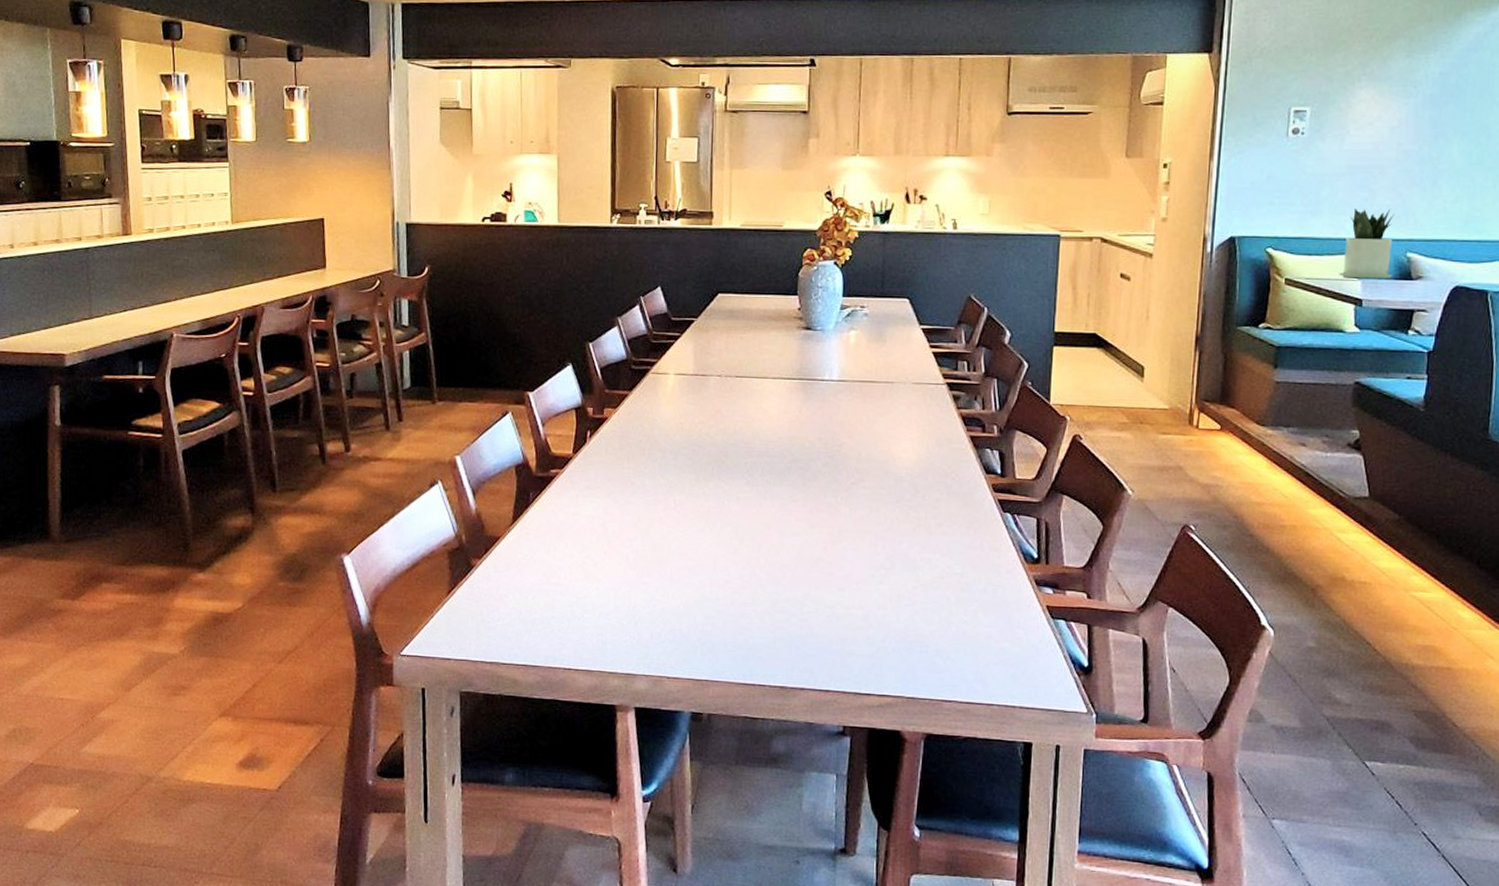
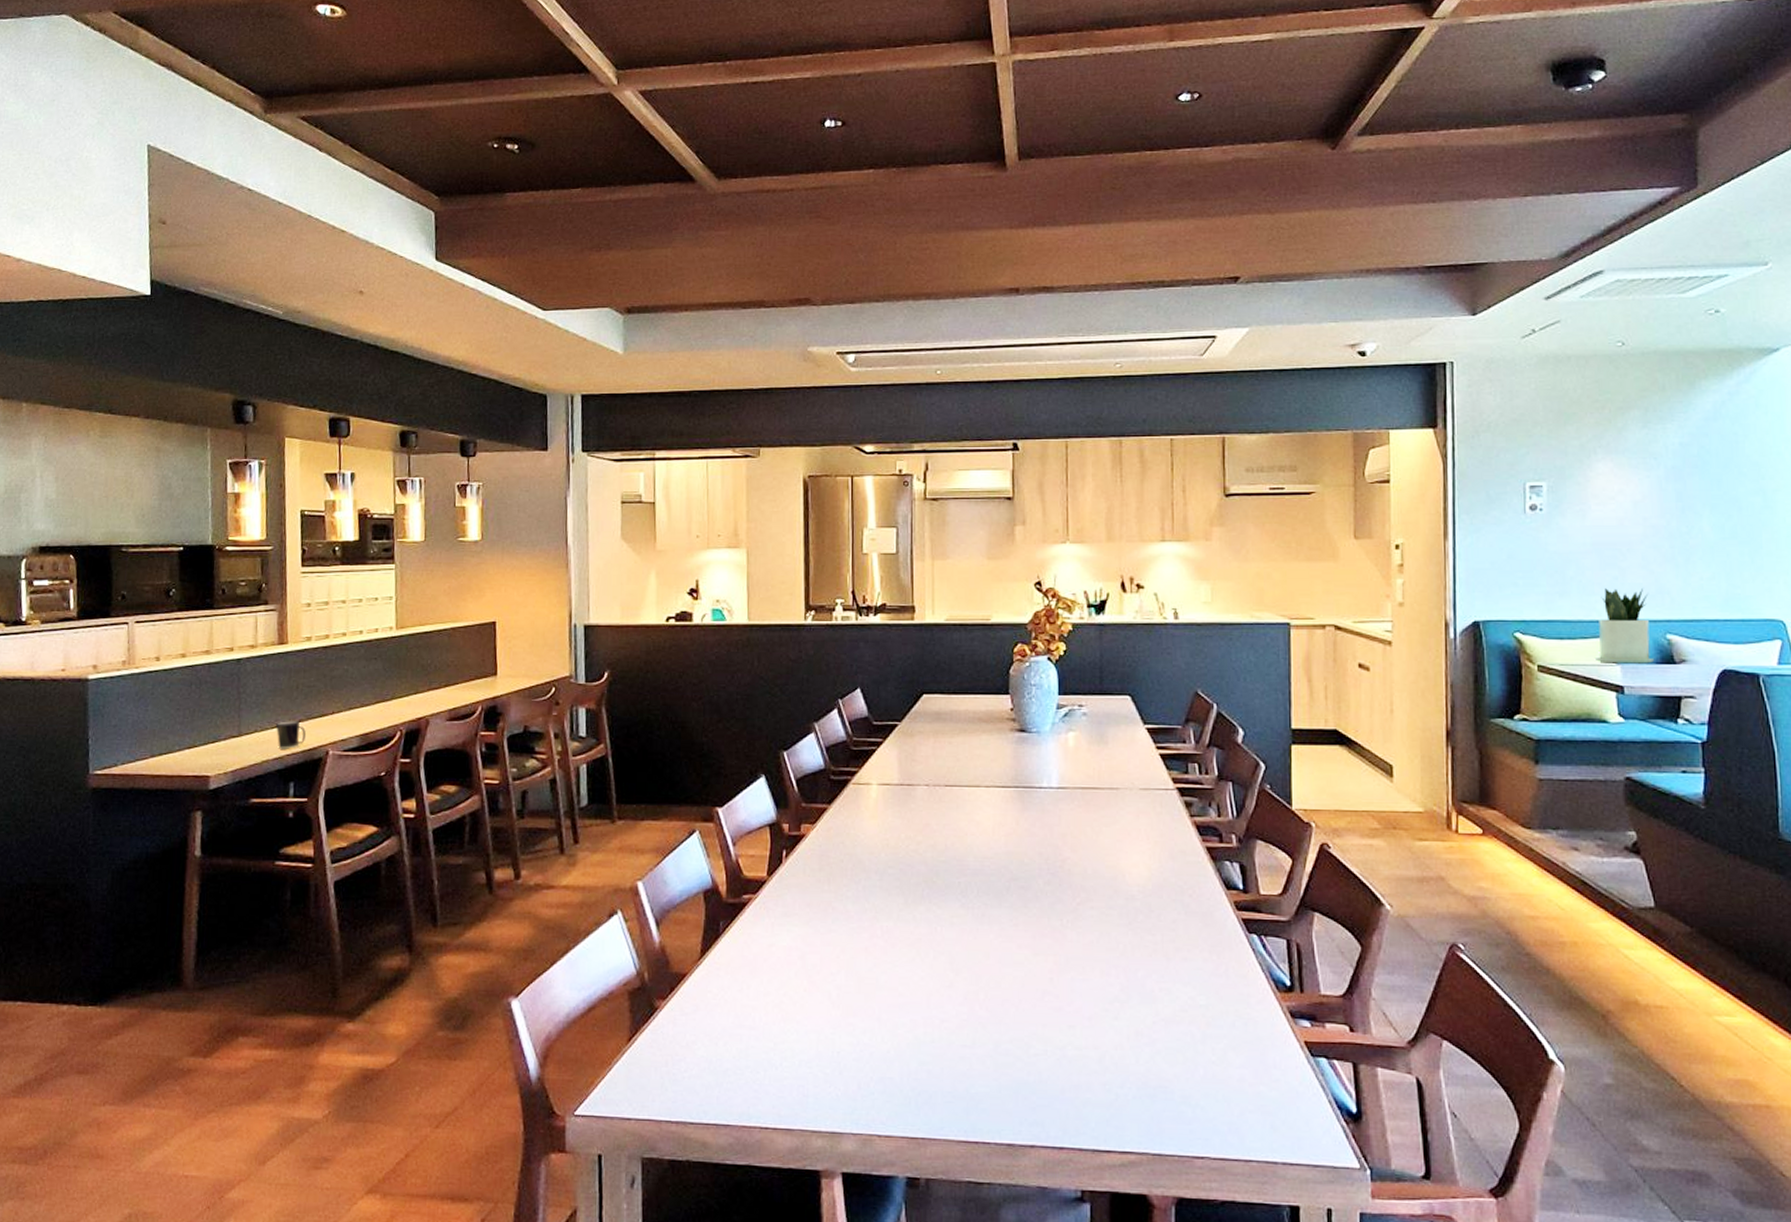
mug: none [124,305,151,332] -> present [276,721,306,749]

